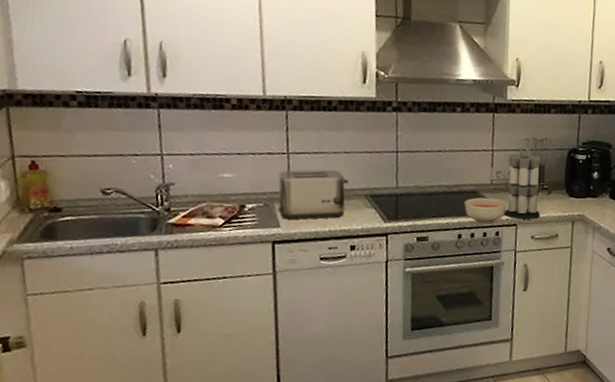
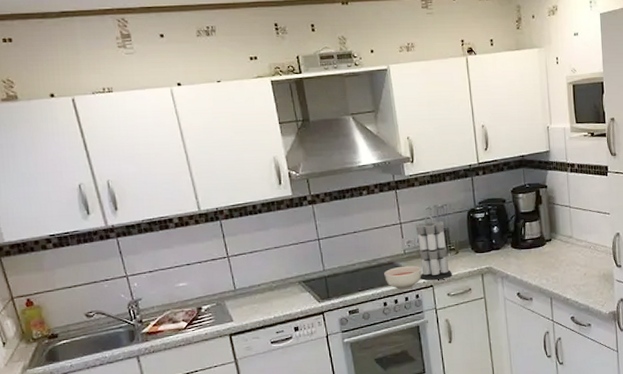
toaster: present [277,169,350,220] -> none [223,265,284,314]

